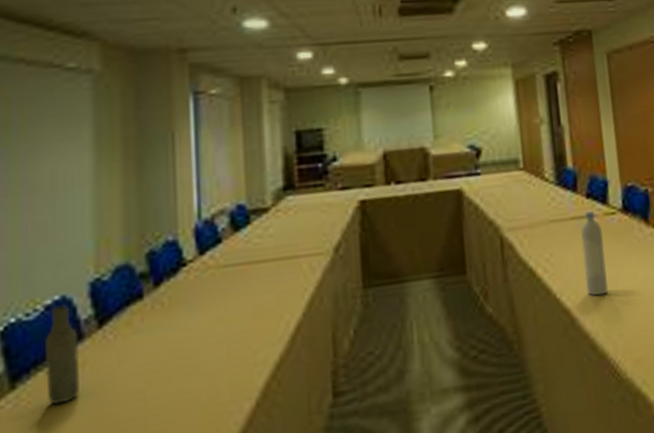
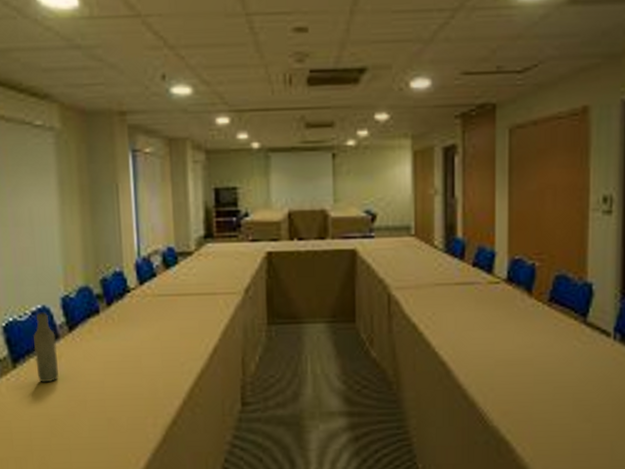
bottle: present [580,210,608,296] -> none [463,278,485,354]

